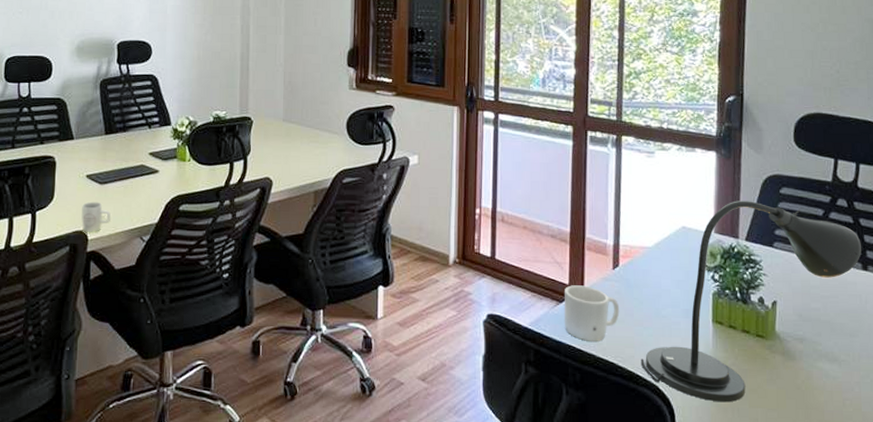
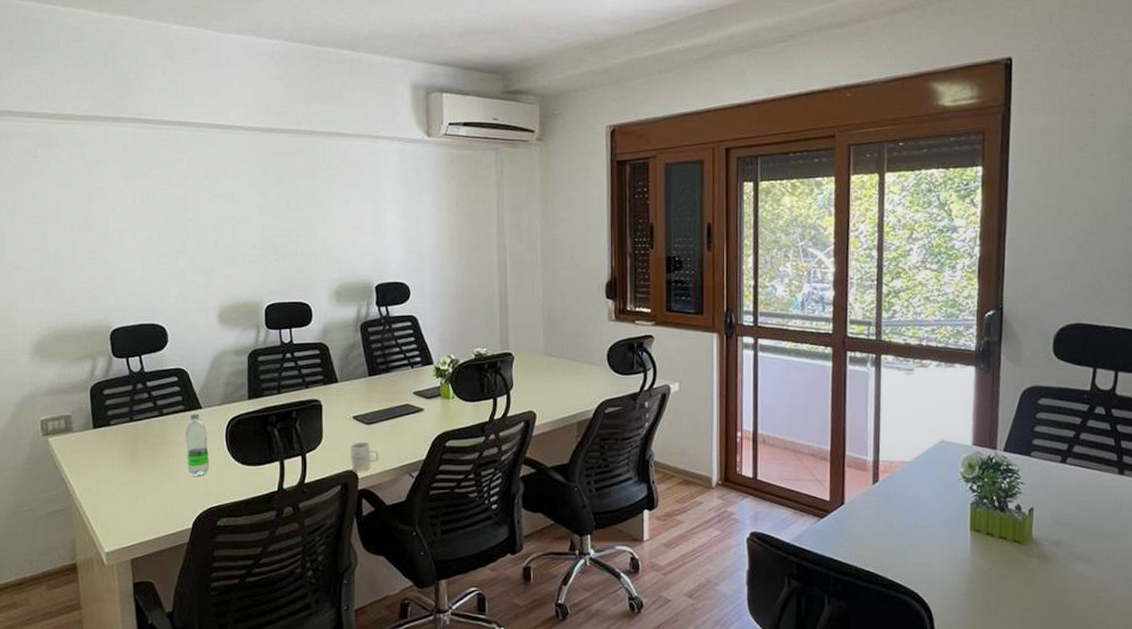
mug: present [564,285,620,342] -> none [825,501,880,554]
desk lamp: present [640,201,861,403] -> none [900,413,1118,605]

